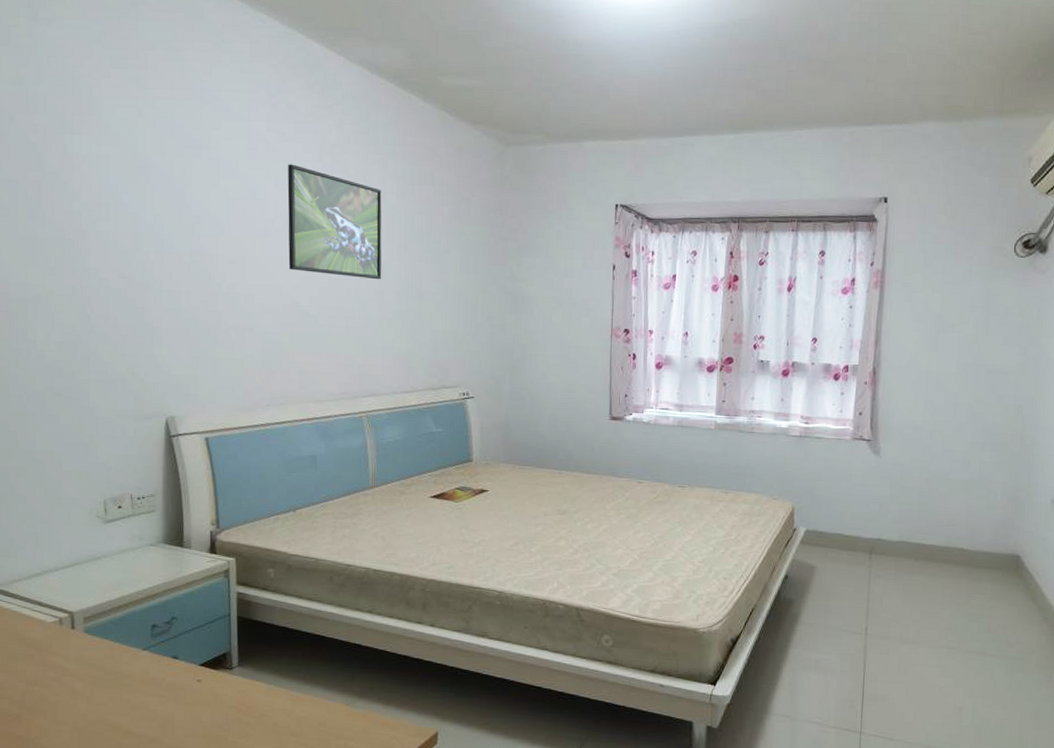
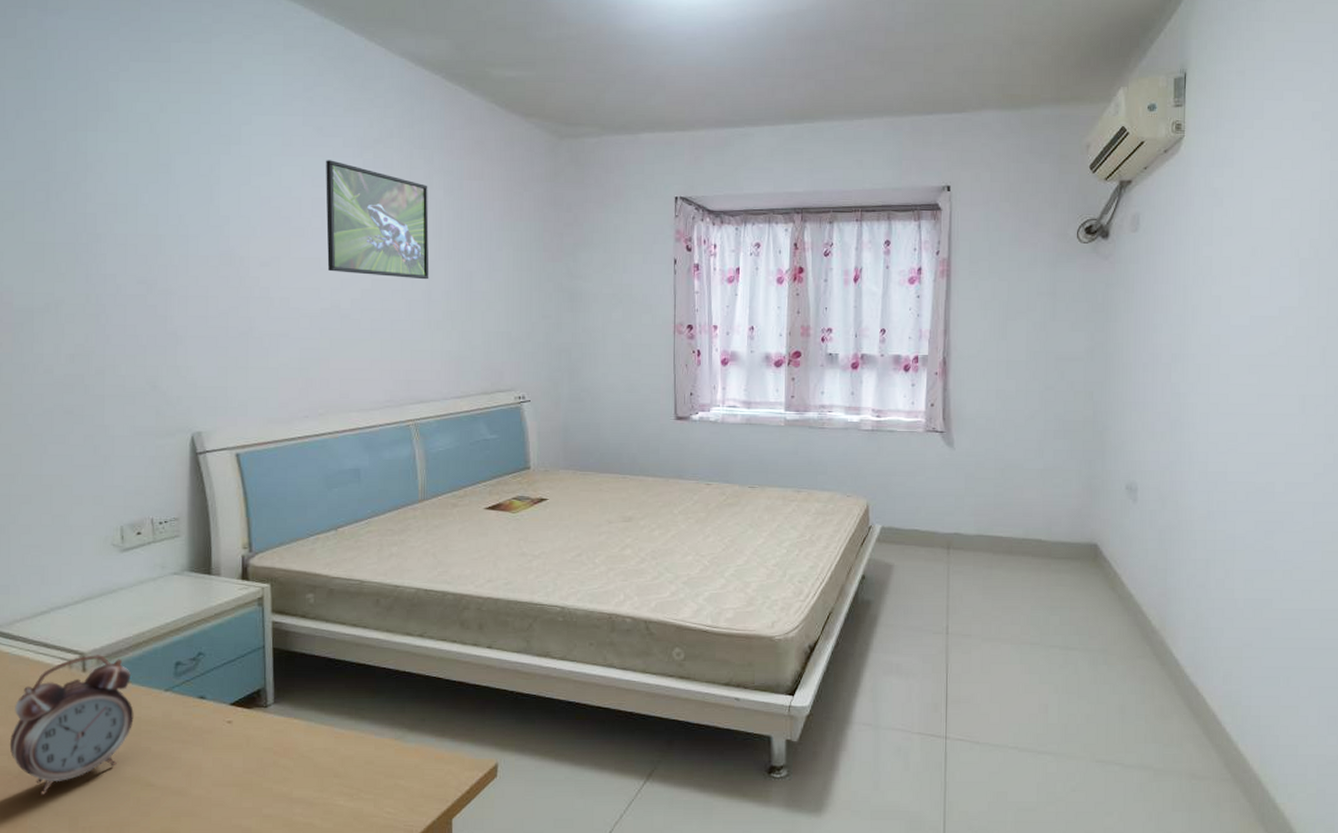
alarm clock: none [9,614,116,736] -> present [9,655,134,795]

